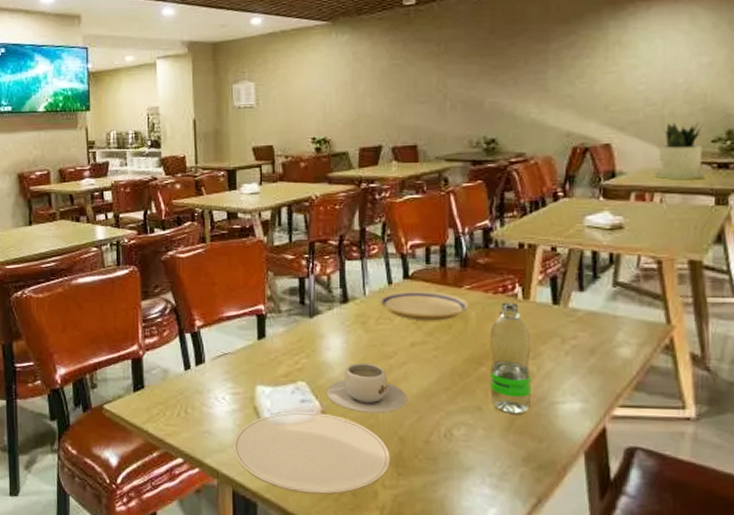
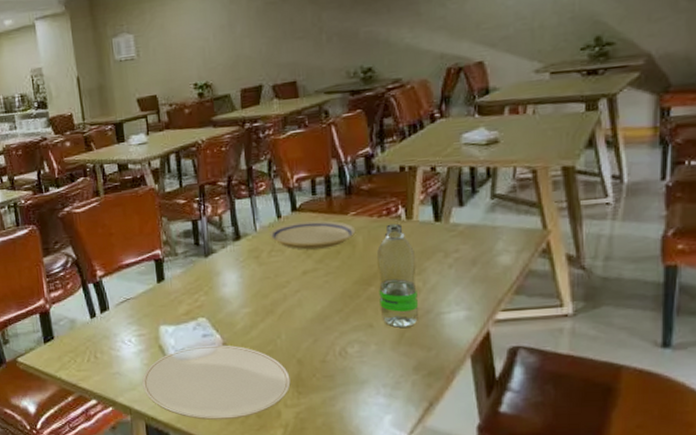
teacup: present [327,362,408,414] -> none [226,294,304,341]
planter: present [654,122,705,180] -> none [527,31,575,92]

